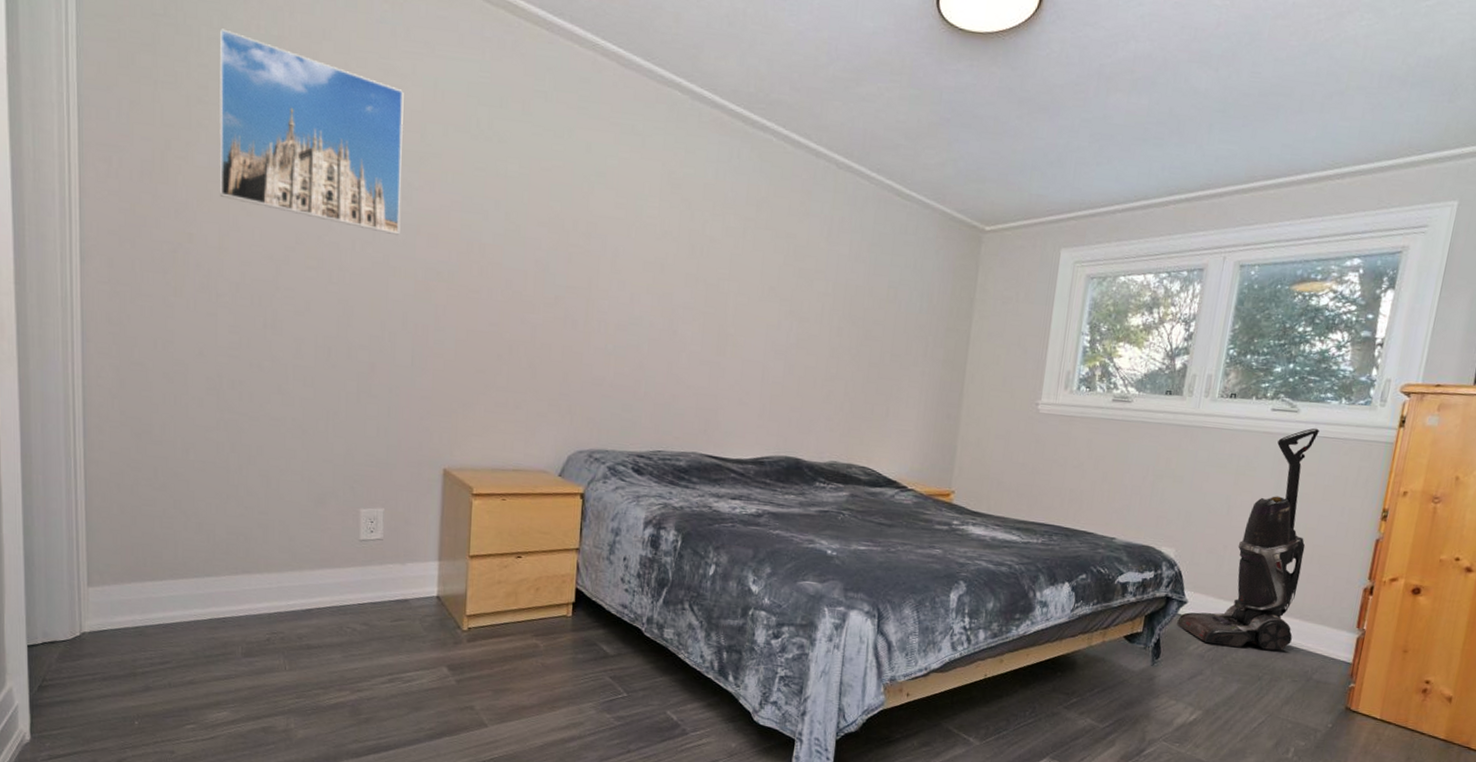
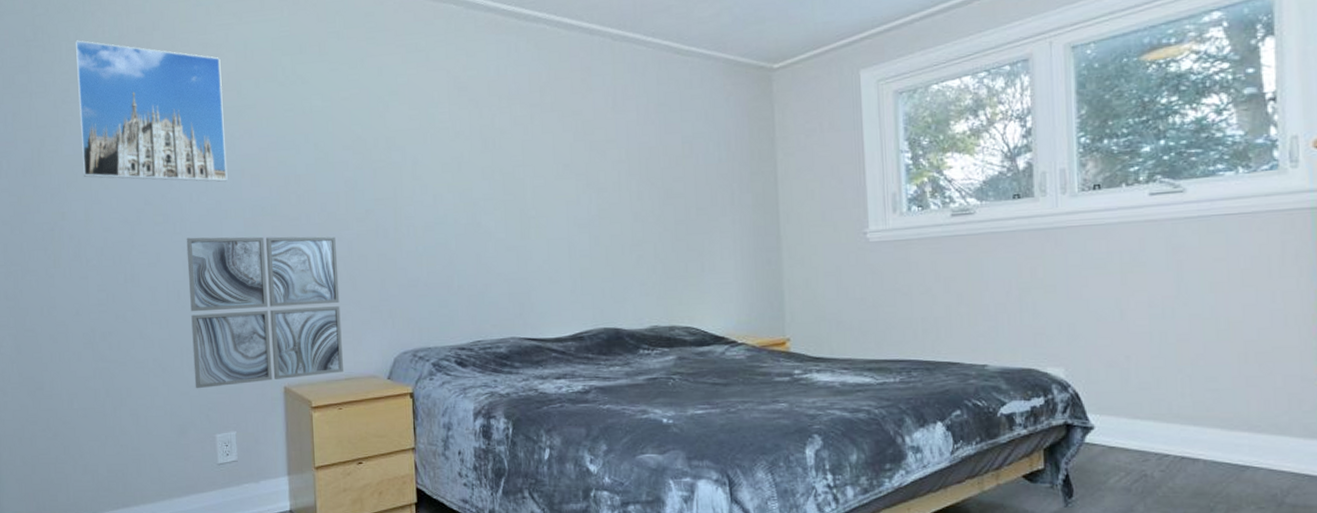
wall art: none [340,290,519,463] -> present [186,236,343,389]
vacuum cleaner: present [1177,427,1320,651] -> none [1086,205,1244,474]

